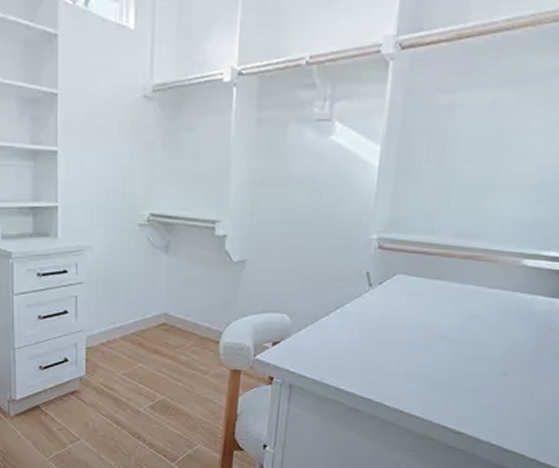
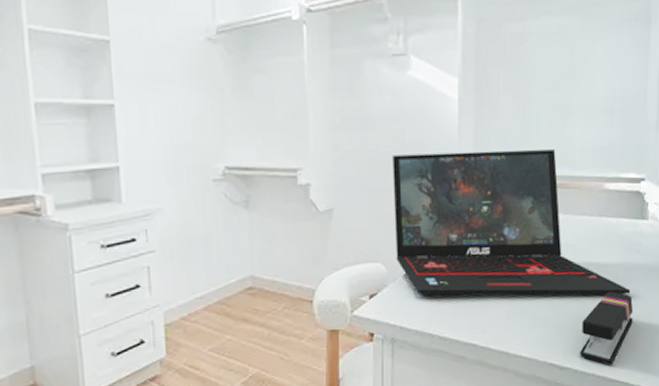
laptop: none [301,215,538,370] -> present [392,149,631,296]
stapler: none [476,365,539,436] -> present [580,291,633,365]

